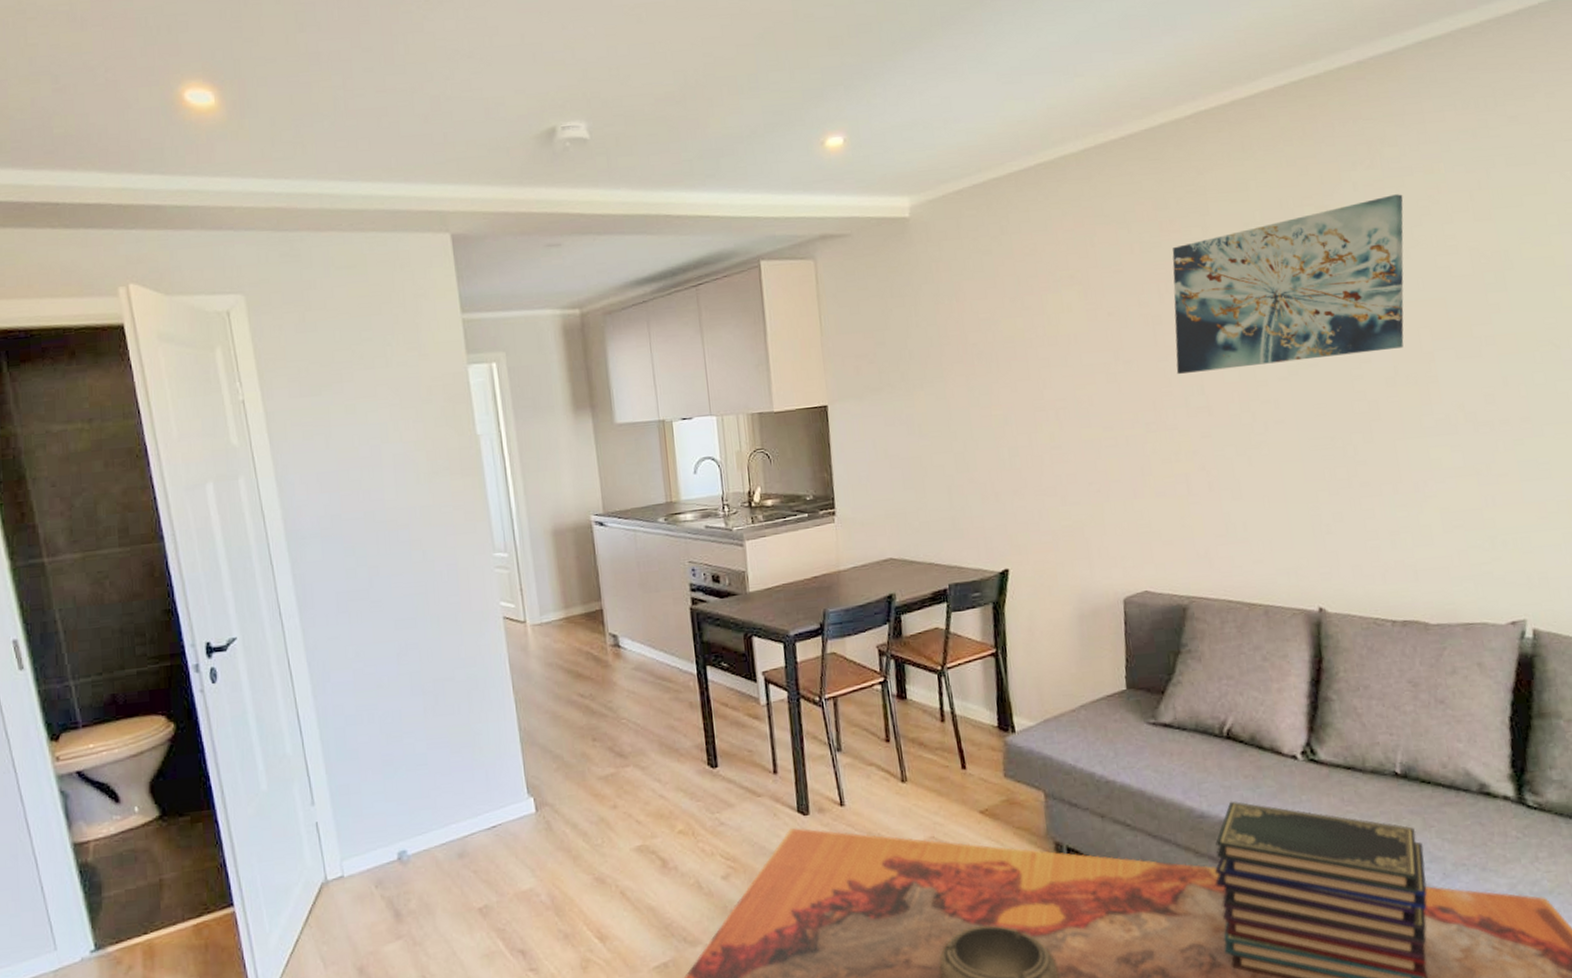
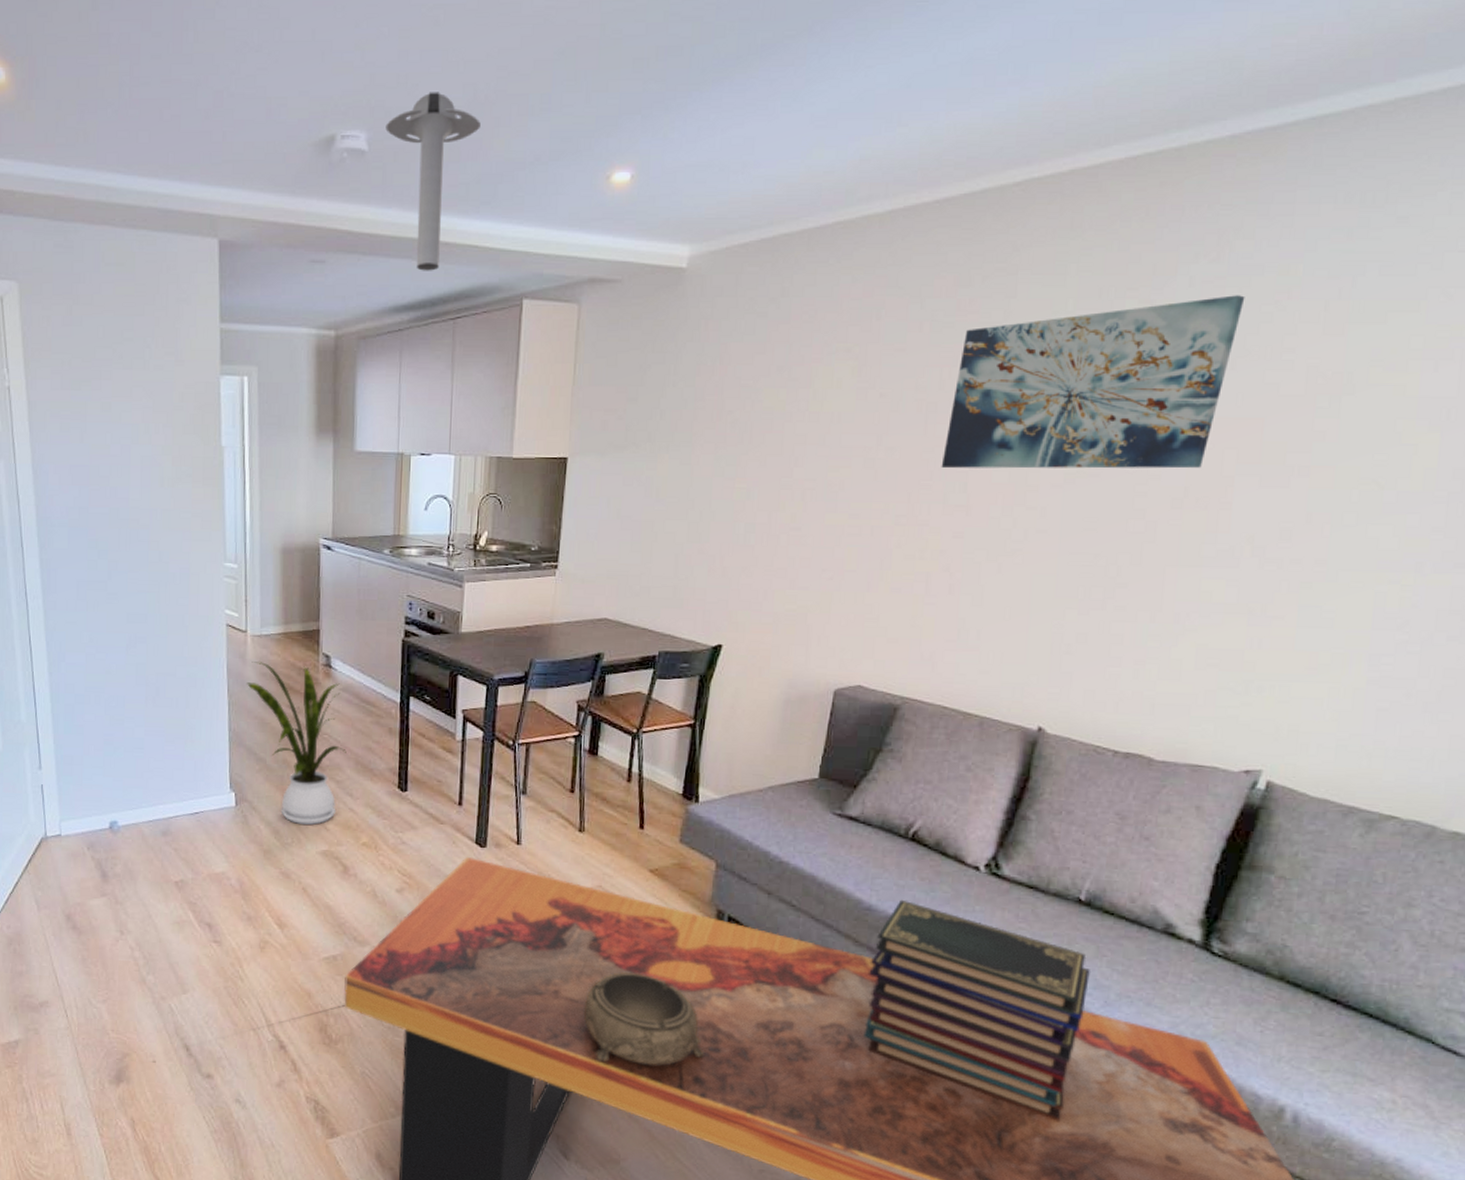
house plant: none [533,650,648,822] -> present [247,662,347,825]
ceiling light: none [604,80,695,244] -> present [385,92,481,271]

